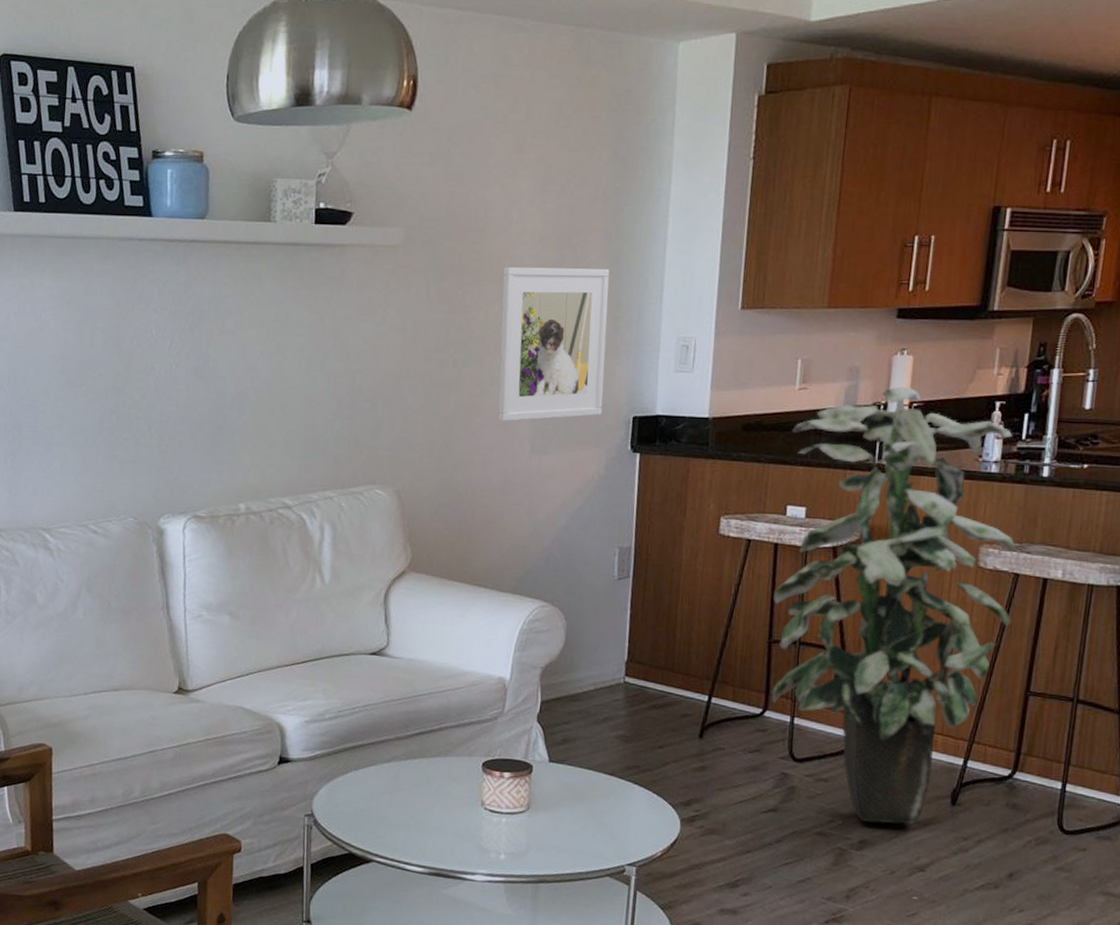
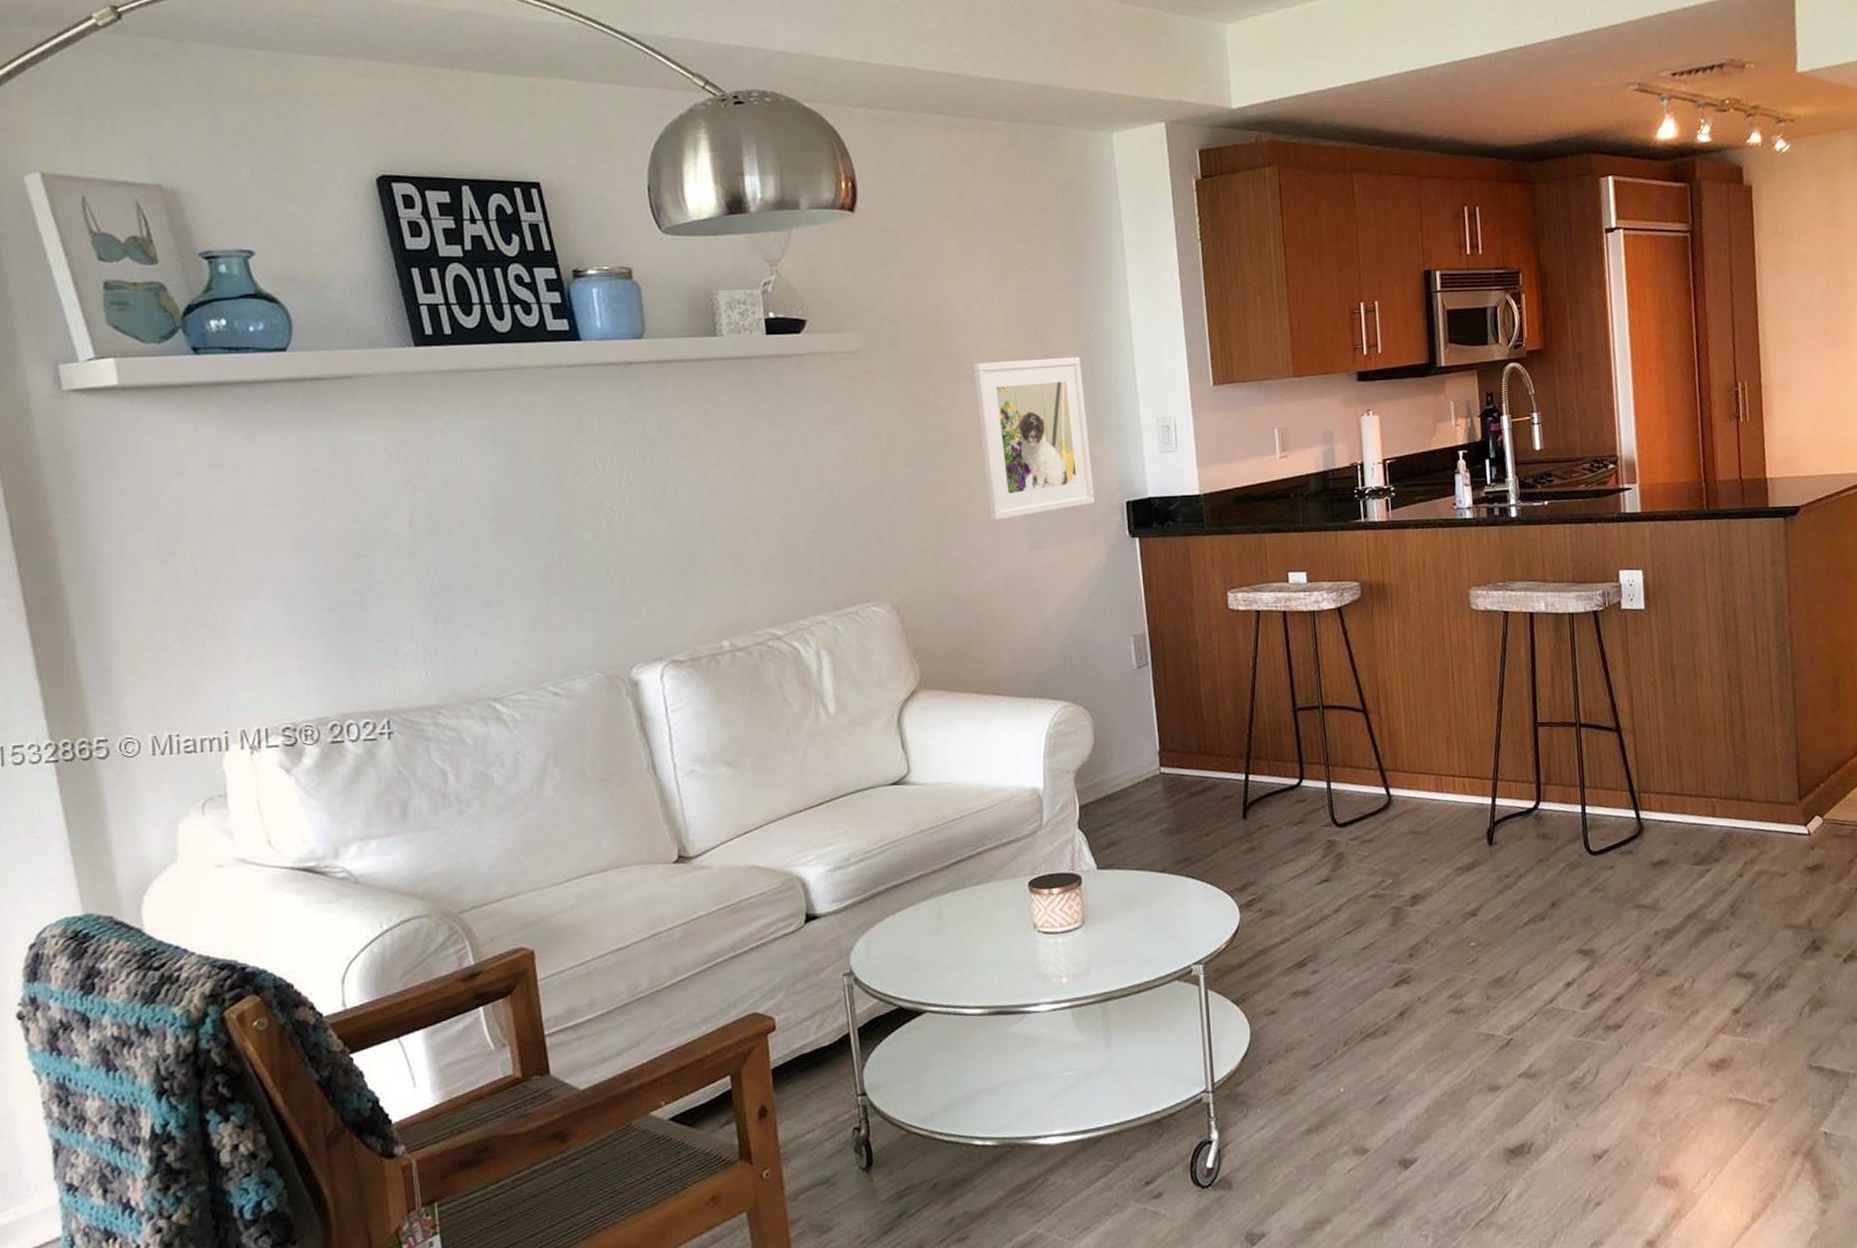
indoor plant: present [770,386,1017,824] -> none [1280,445,1509,877]

